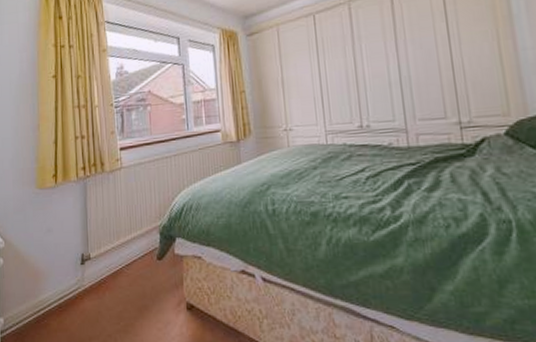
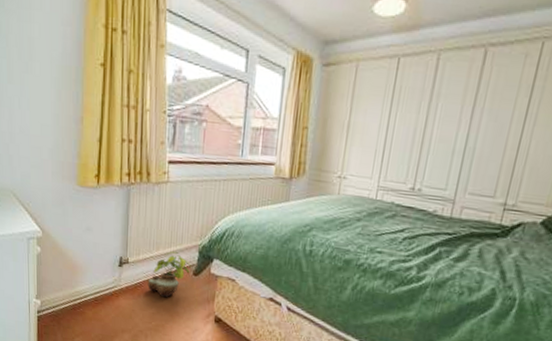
potted plant: none [111,238,155,291] -> present [147,251,192,298]

